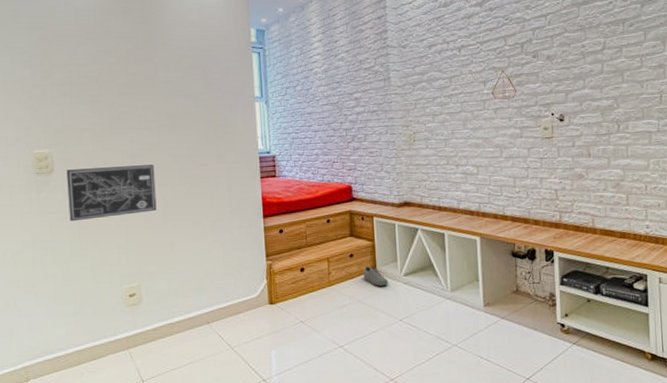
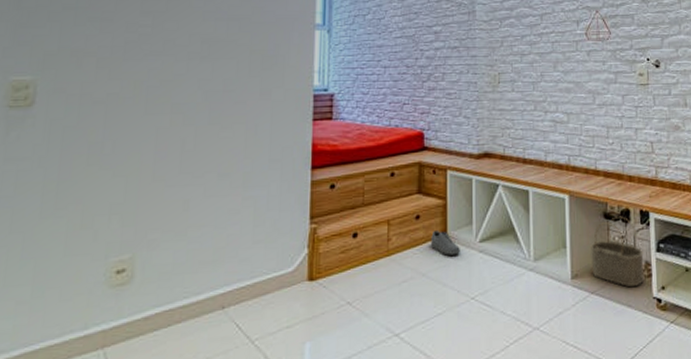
wall art: present [66,164,157,222] -> none [46,100,176,171]
wicker basket: none [500,254,549,314] -> present [591,216,644,288]

